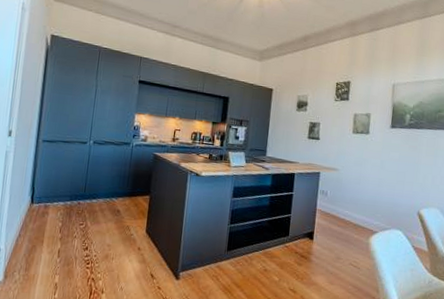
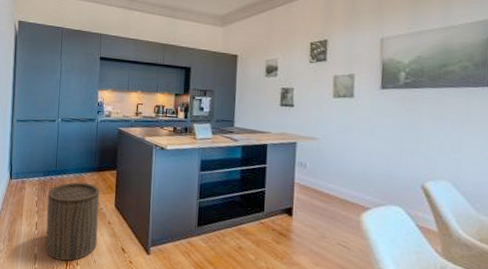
stool: none [67,207,131,289] -> present [45,182,100,261]

